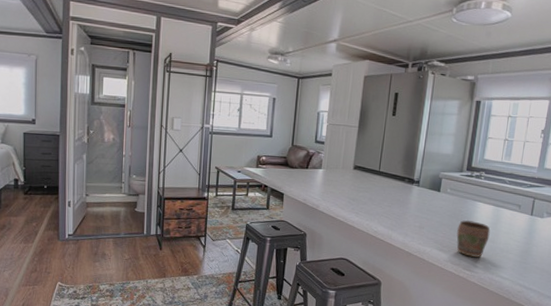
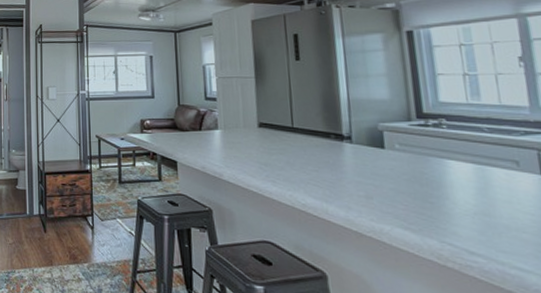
mug: present [456,219,490,257] -> none [424,184,481,239]

